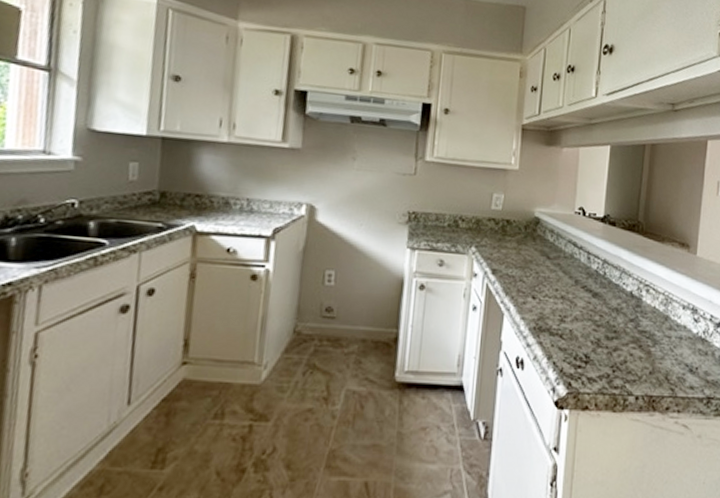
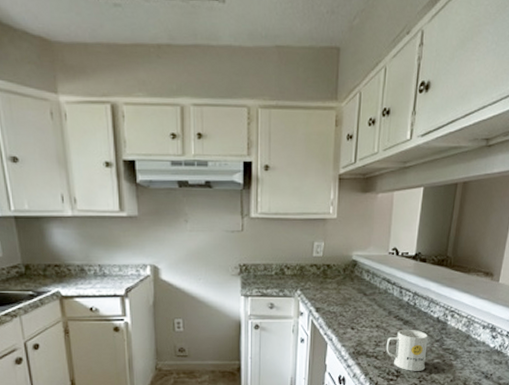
mug: none [572,302,621,358] -> present [386,329,428,371]

